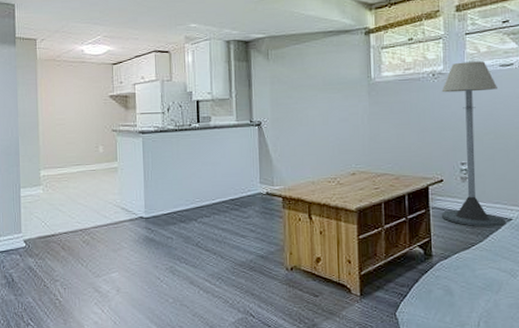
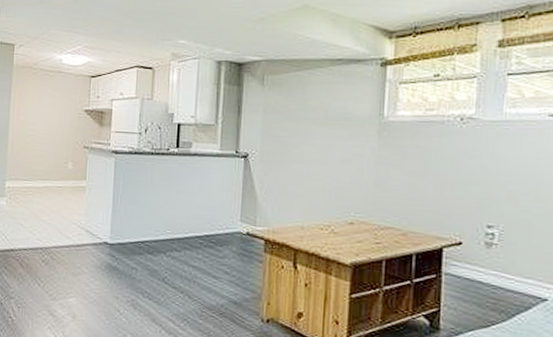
floor lamp: present [441,61,506,227] -> none [457,107,543,307]

